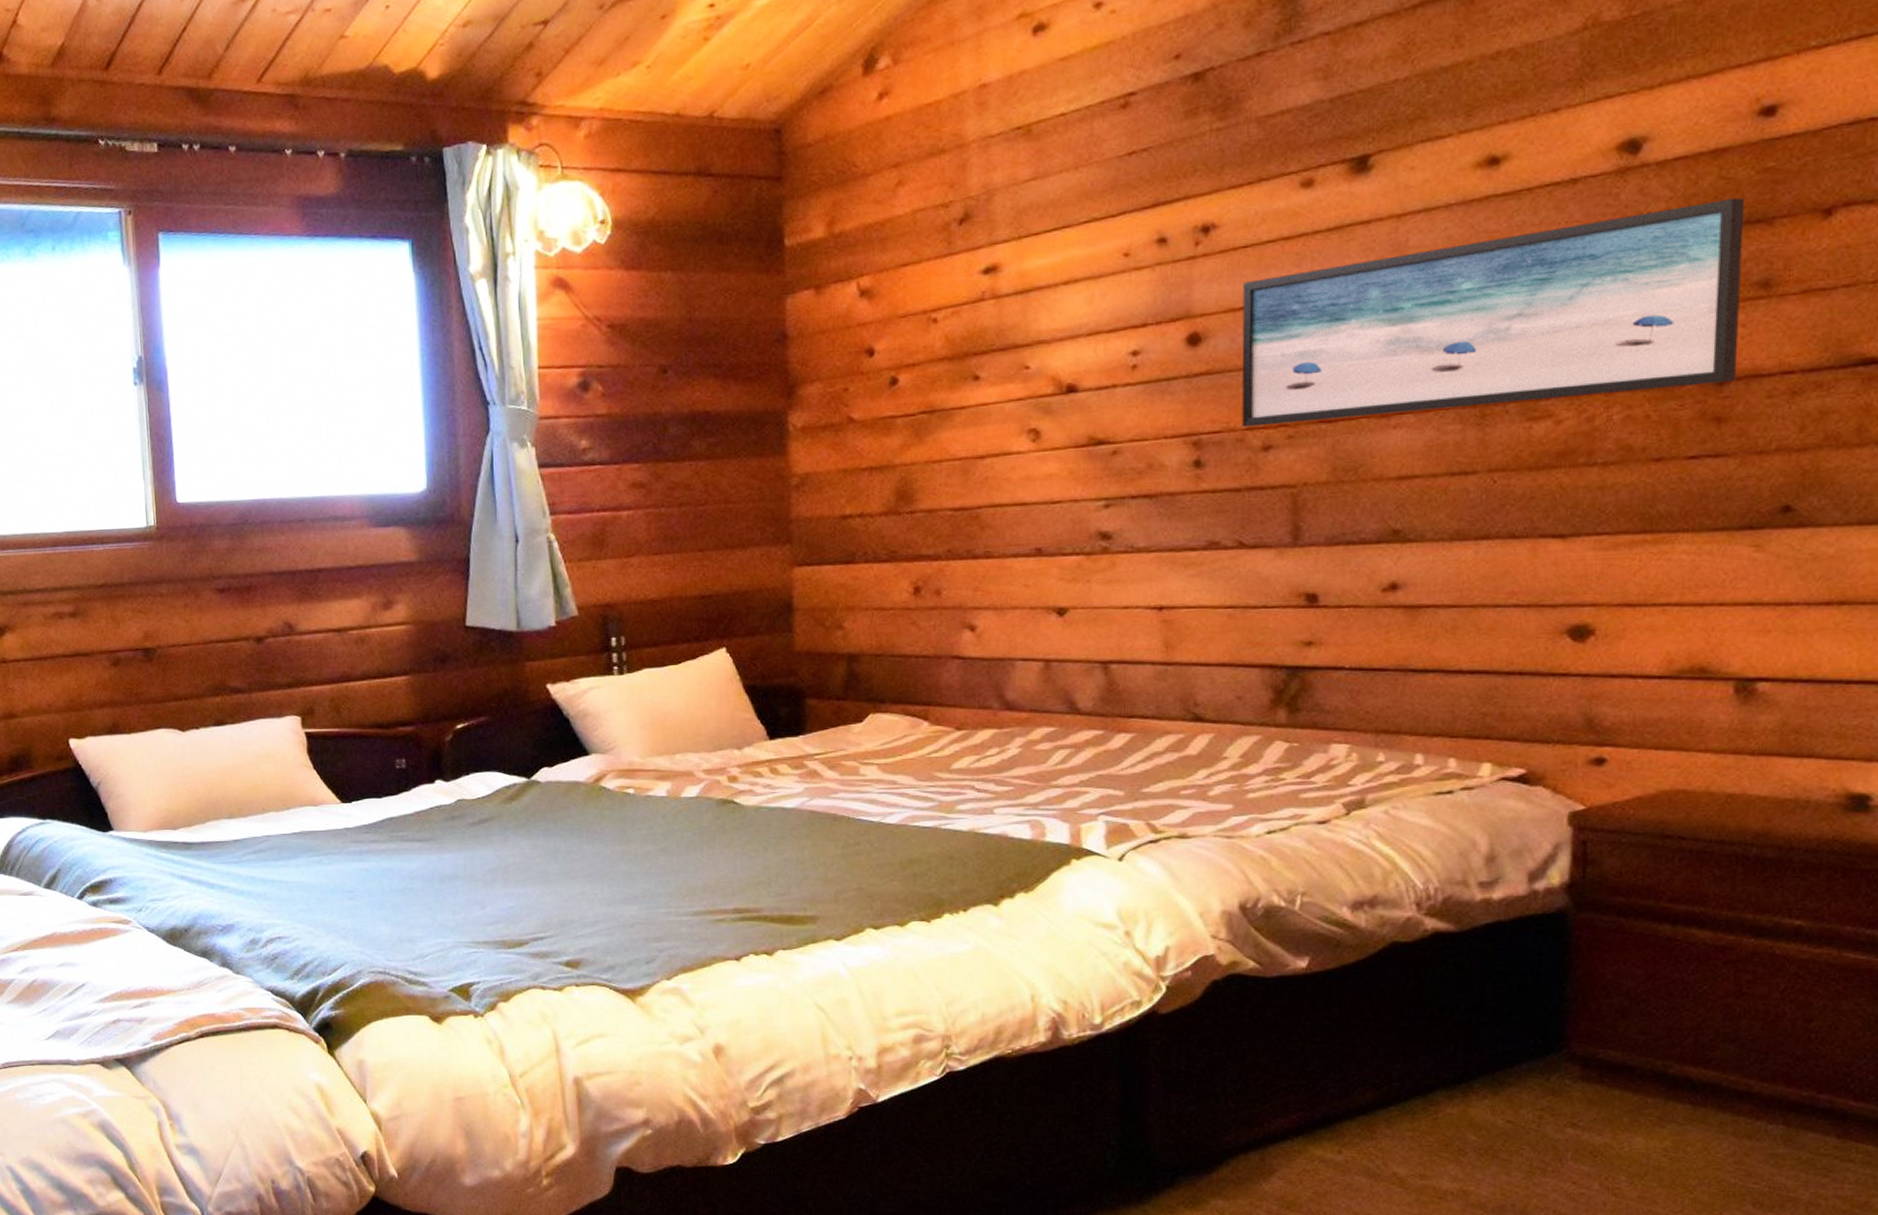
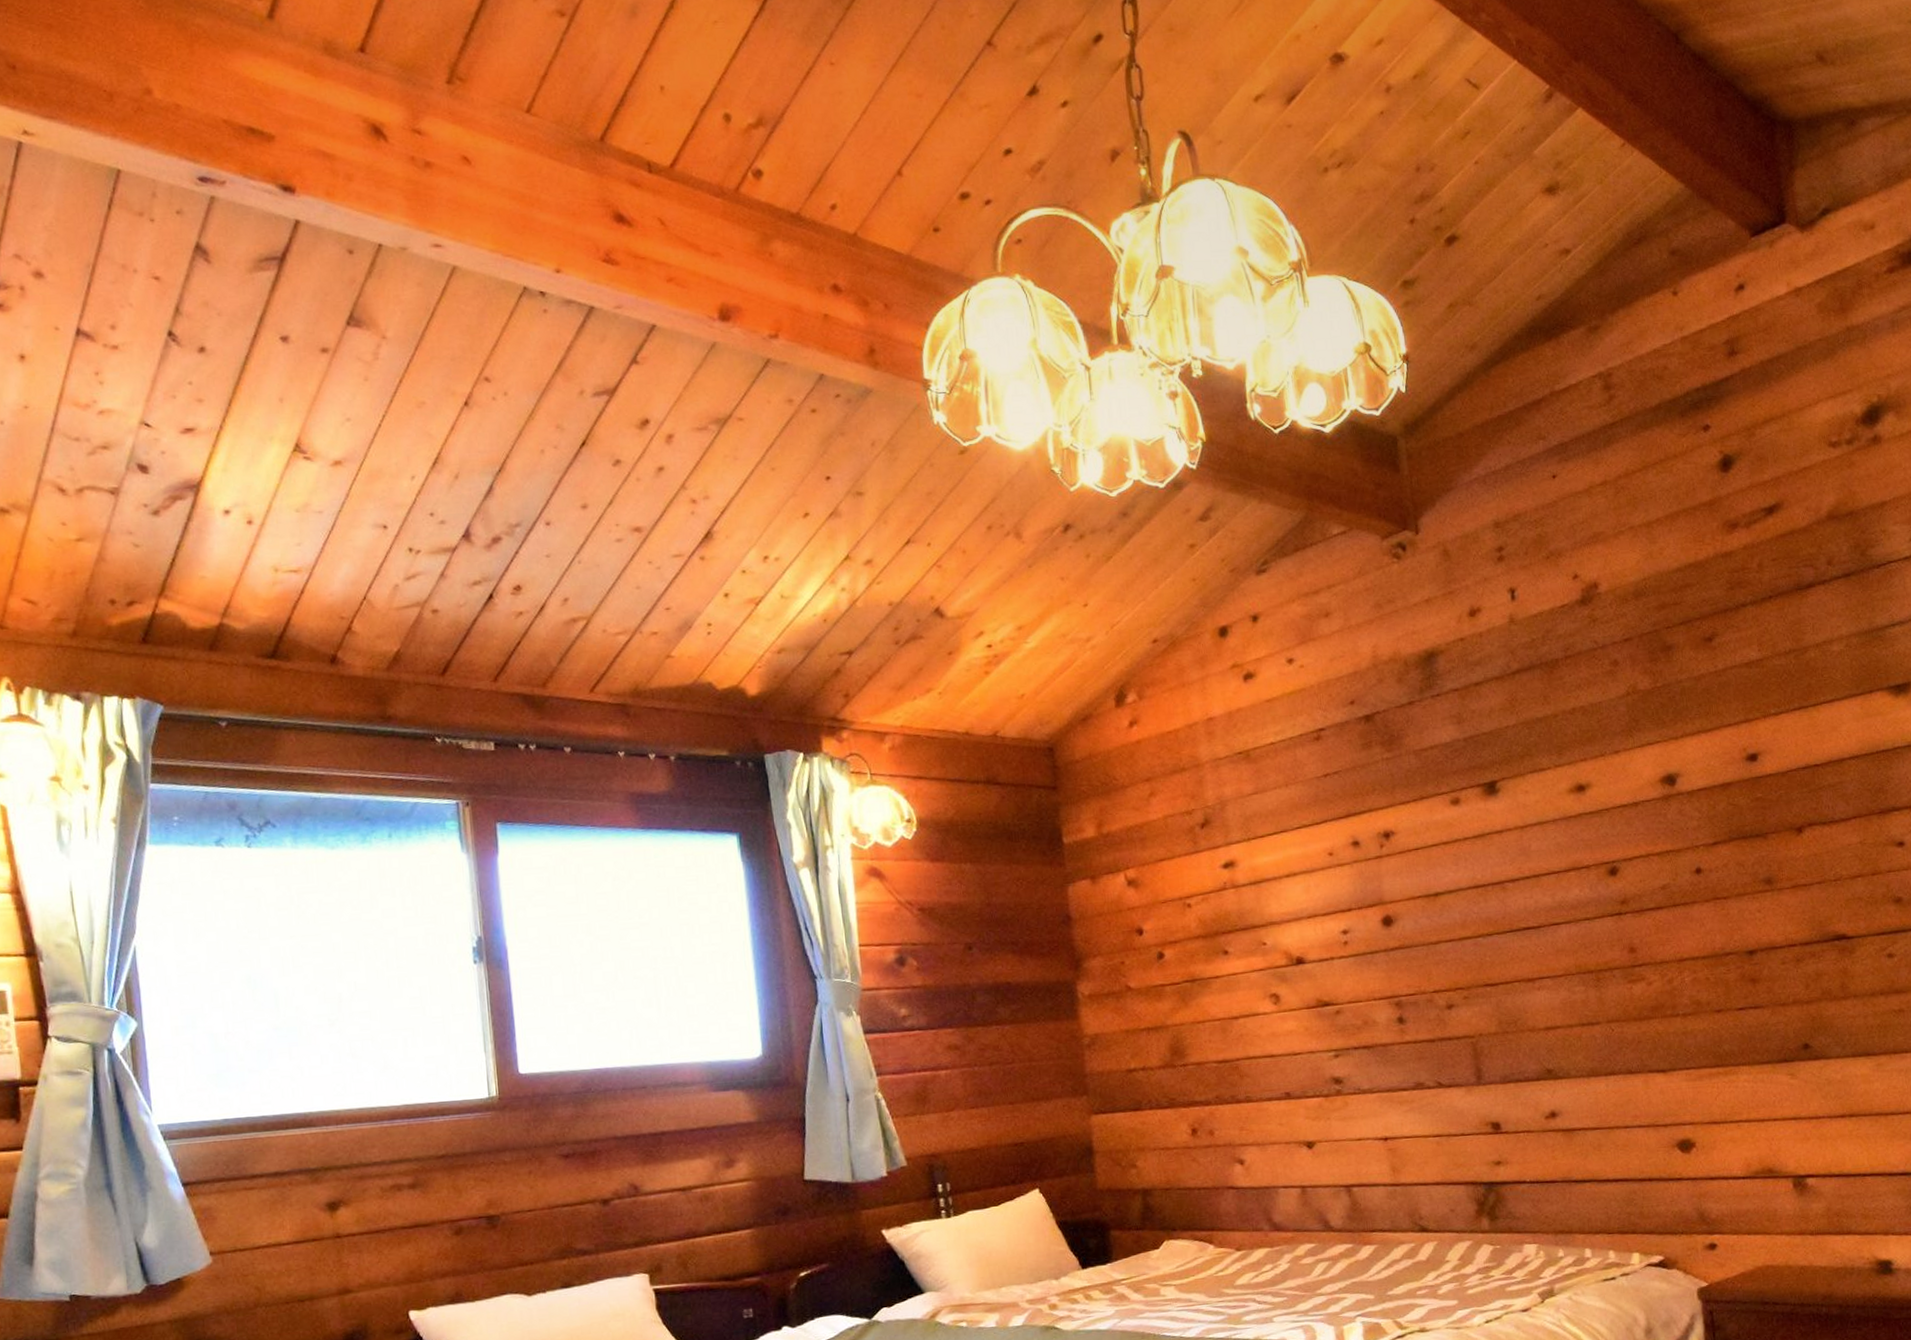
wall art: present [1242,197,1746,428] -> none [1418,818,1760,991]

